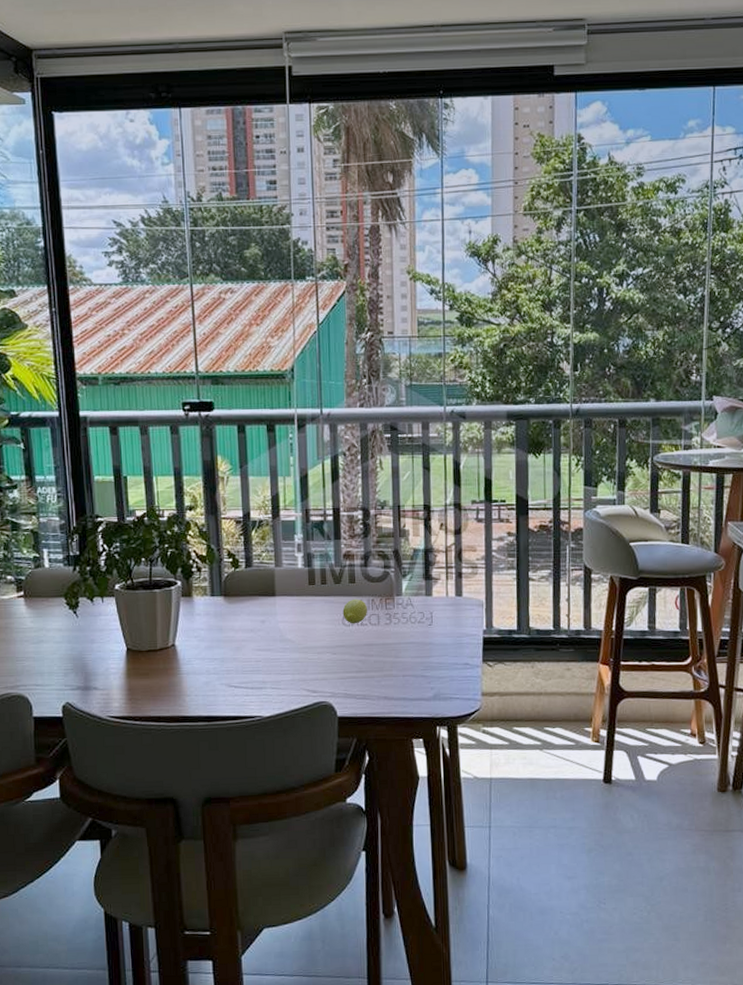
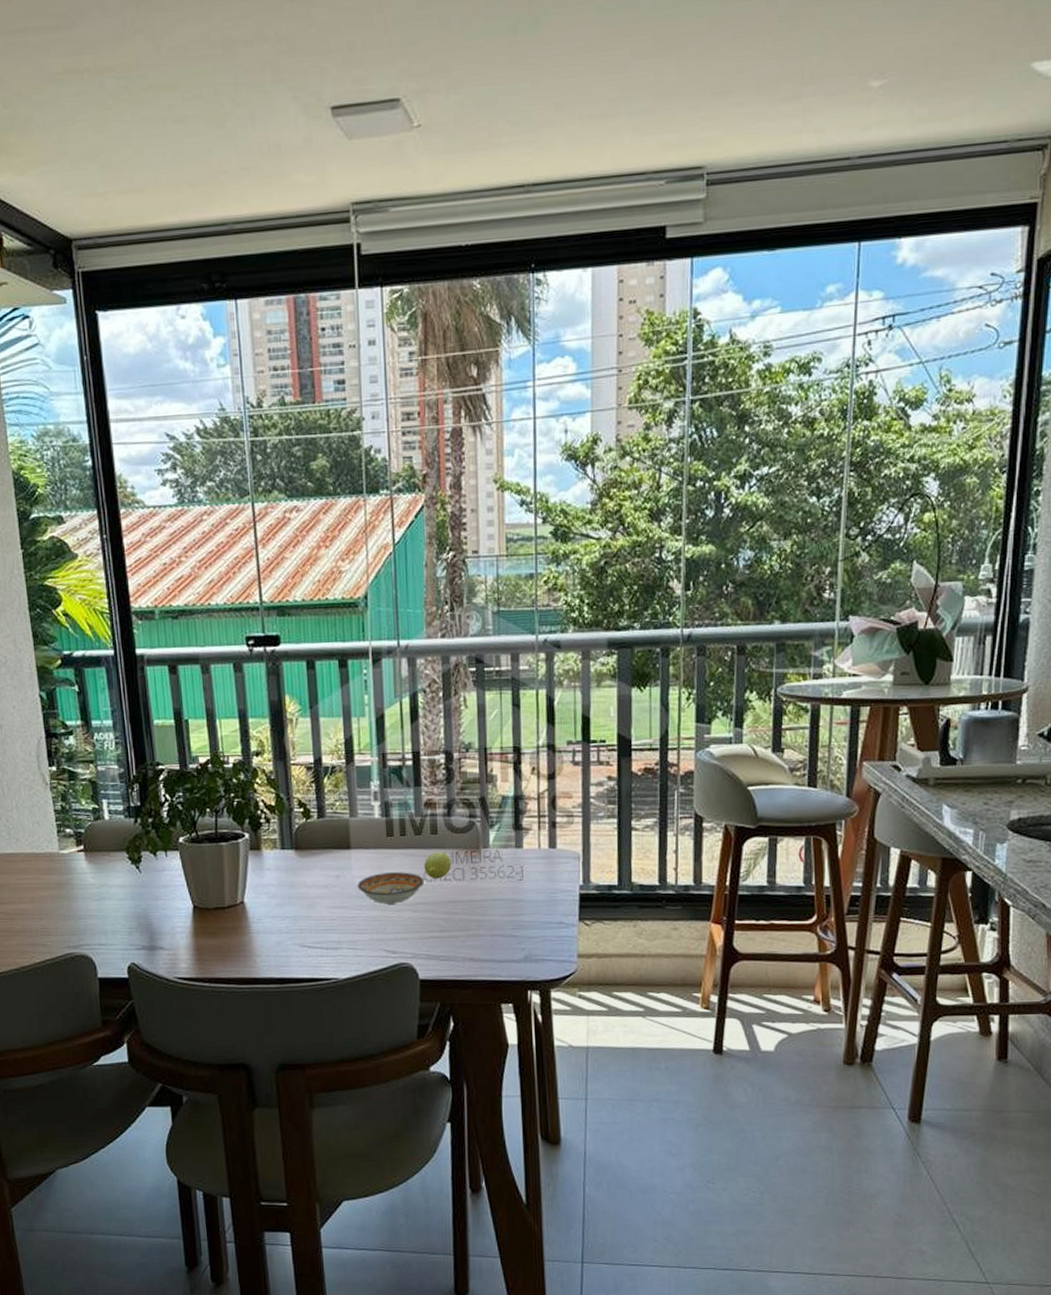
bowl: none [281,617,343,648] -> present [357,872,425,906]

